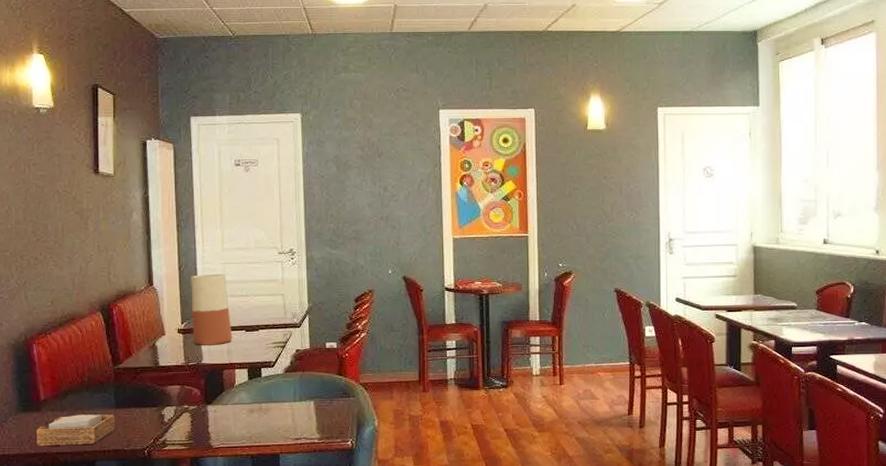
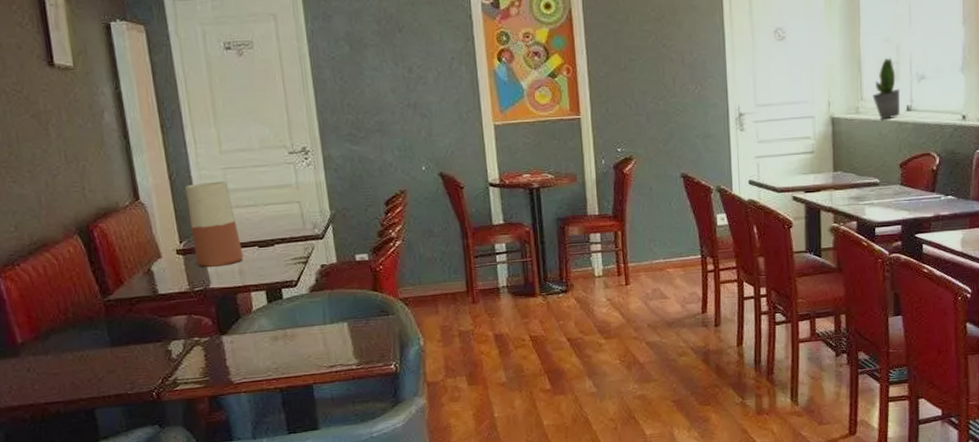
napkin holder: present [37,414,115,447] -> none [17,354,114,398]
potted plant: none [792,196,817,251] -> present [872,57,900,120]

